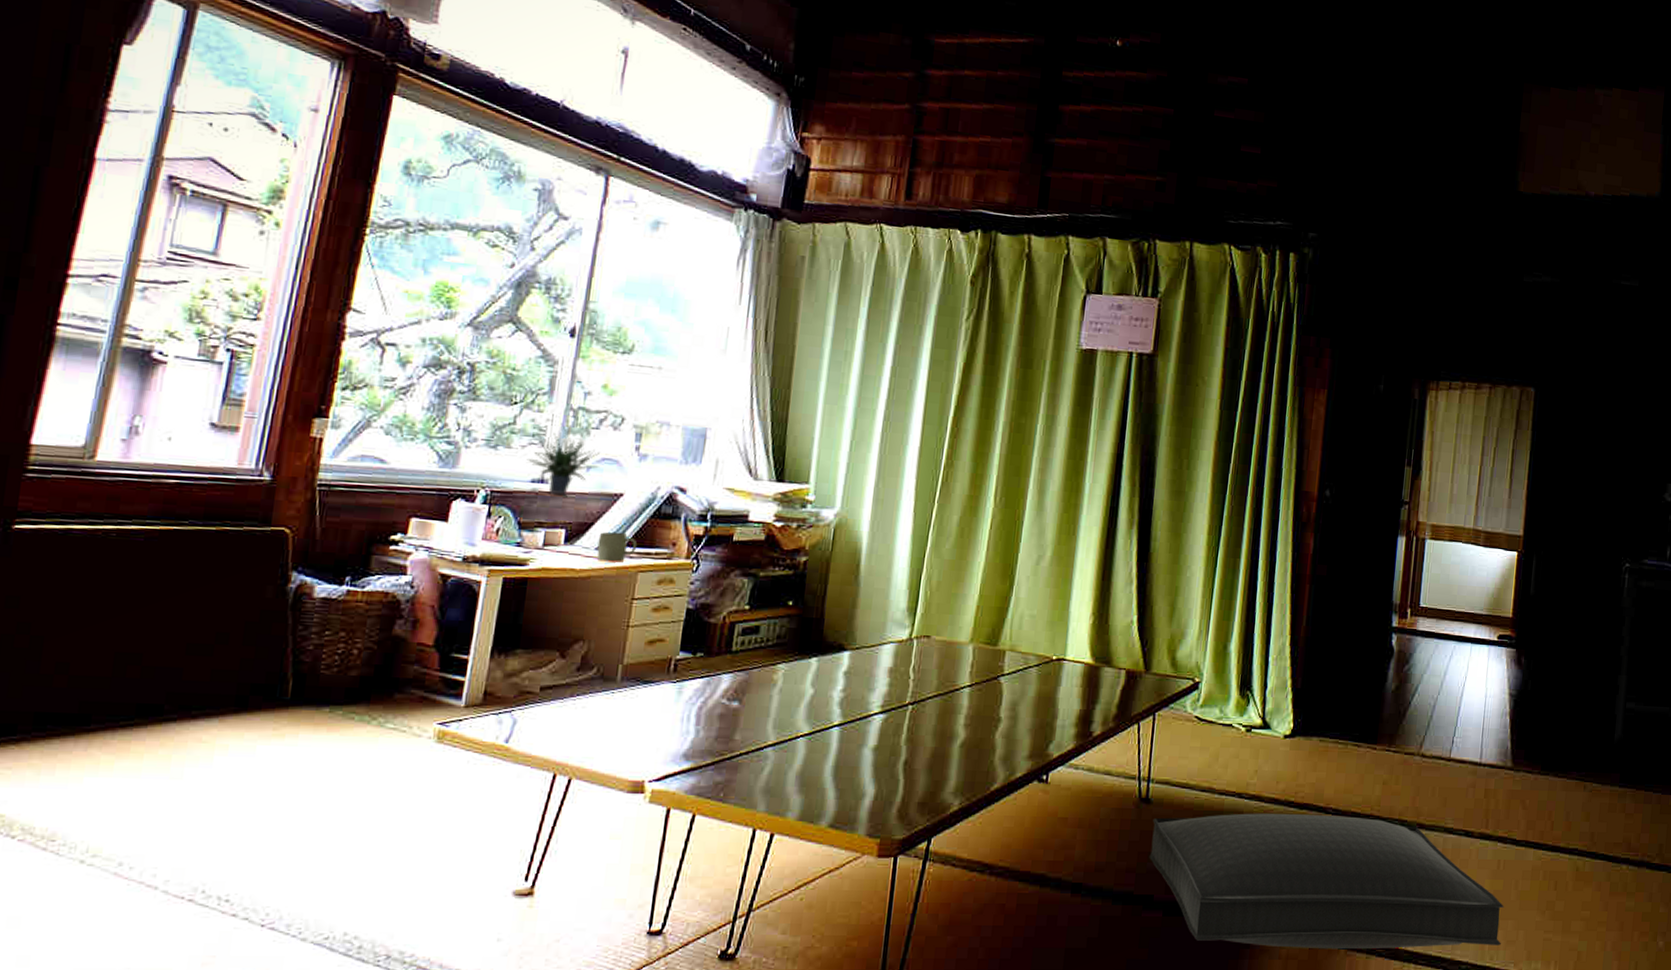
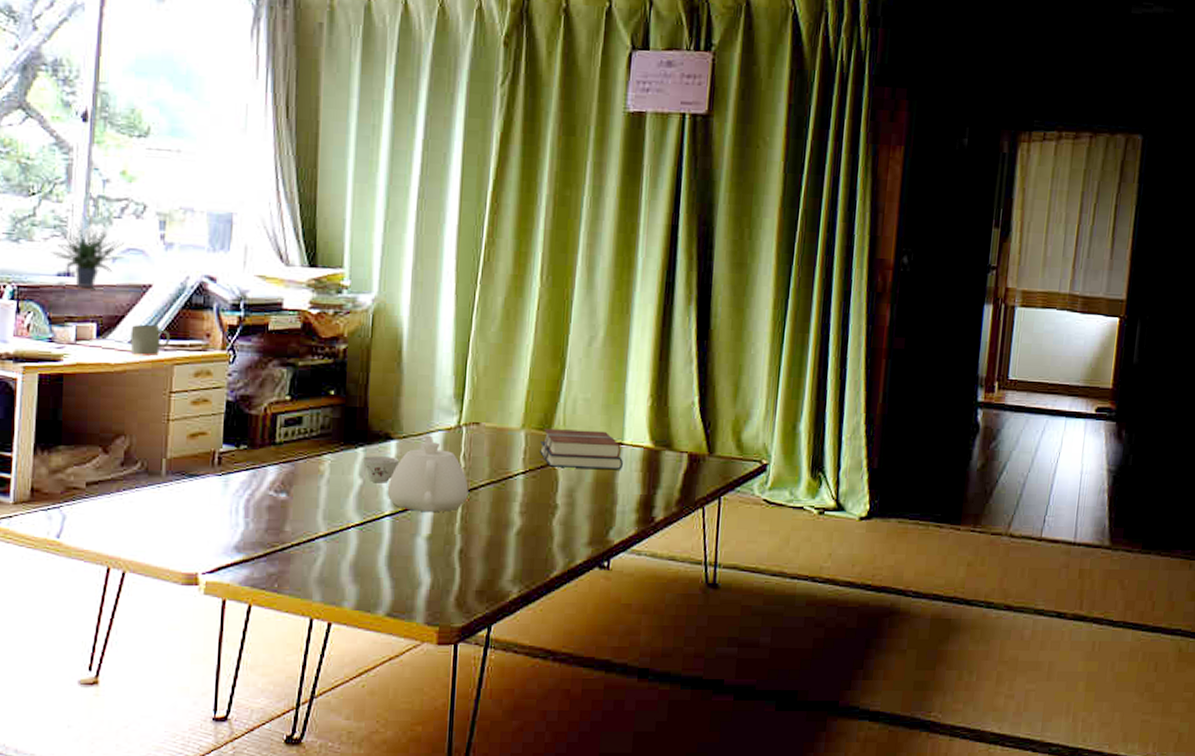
teacup: none [815,666,852,694] -> present [362,456,400,483]
teapot: none [837,647,917,723] -> present [387,435,469,512]
books: none [986,643,1065,685] -> present [540,429,623,470]
cushion: present [1149,813,1504,950] -> none [718,597,1099,732]

